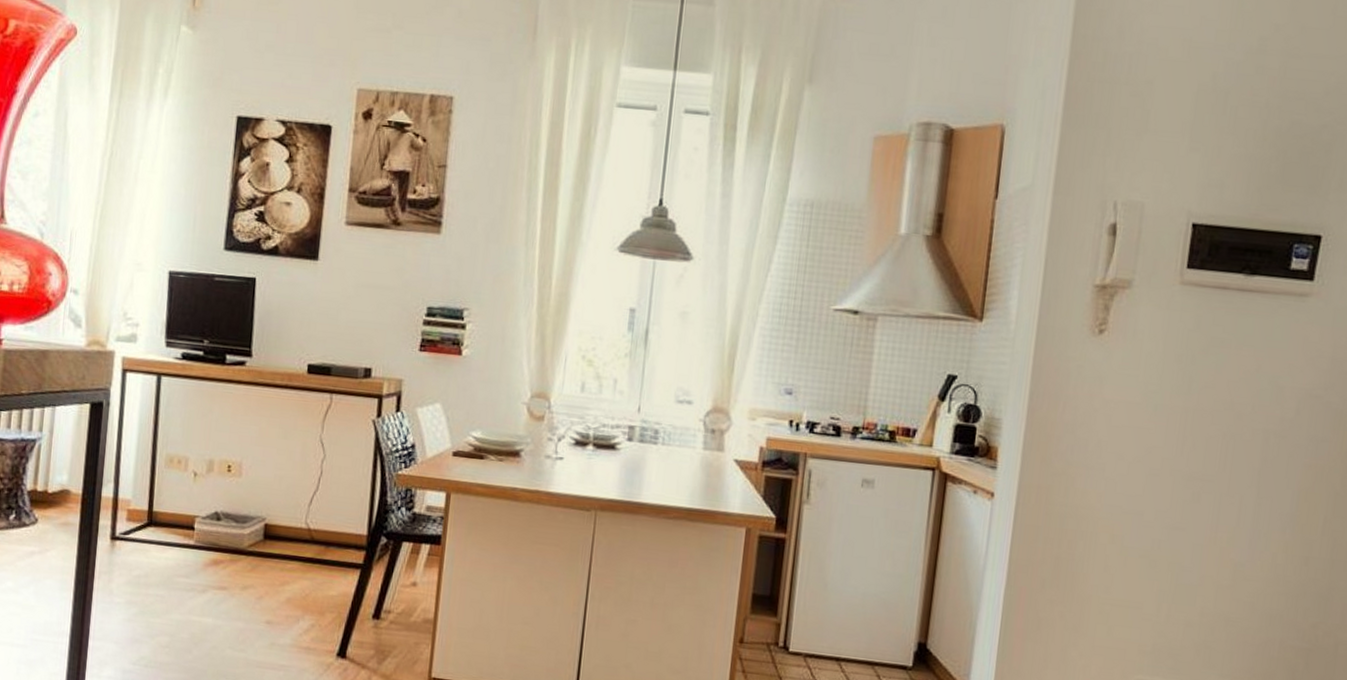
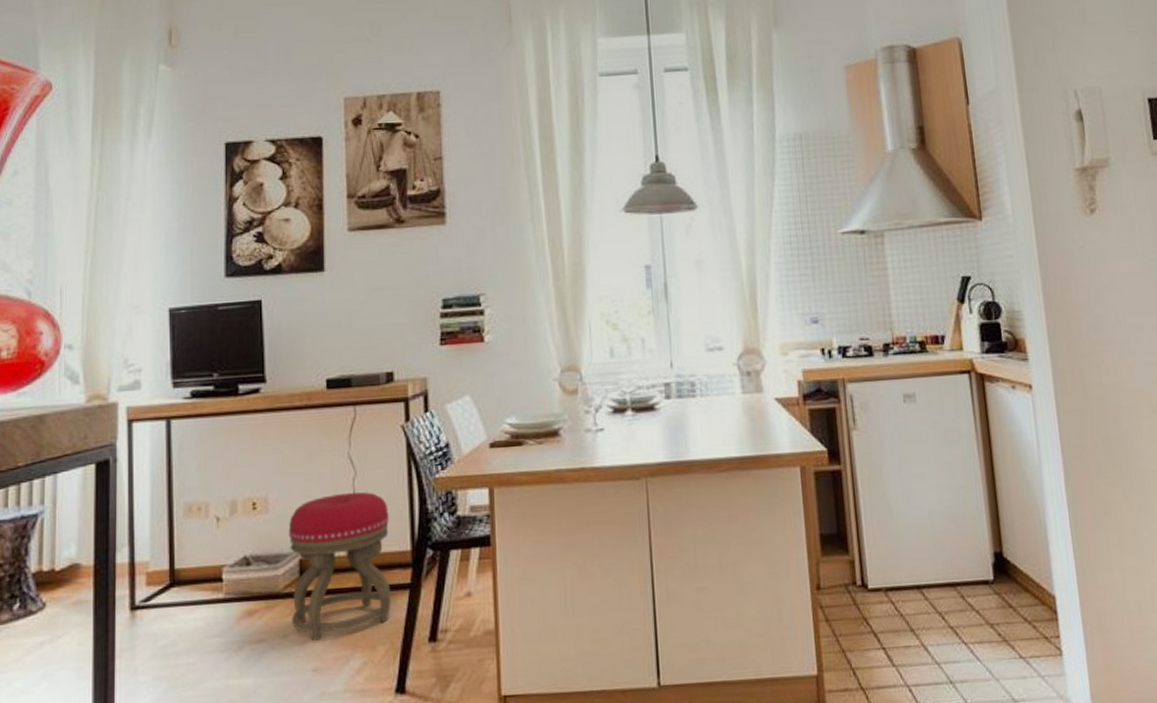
stool: none [252,471,351,598] -> present [288,491,391,641]

